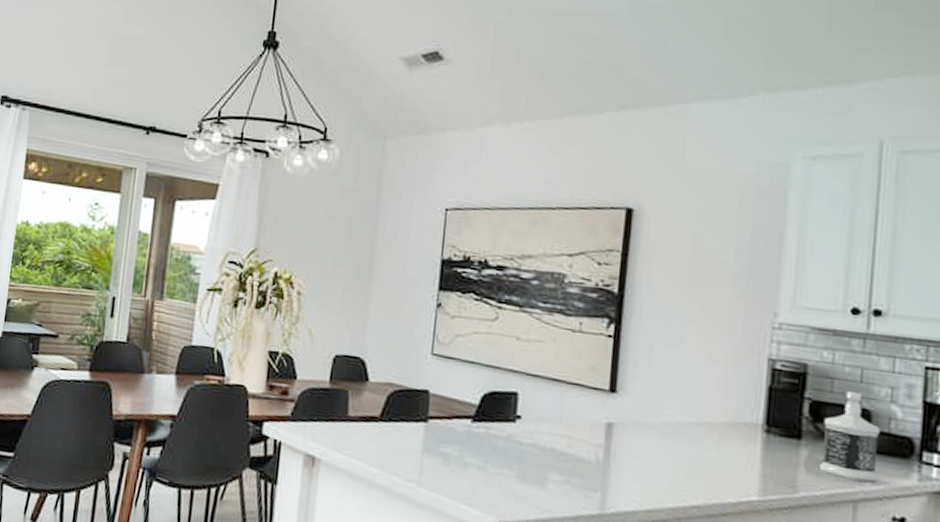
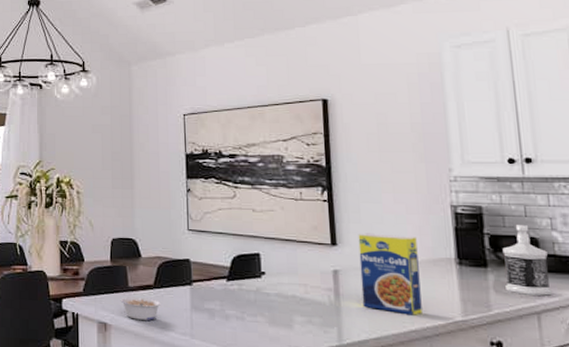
legume: none [335,427,386,460] -> present [120,297,161,320]
legume: none [637,381,718,488] -> present [358,233,422,315]

